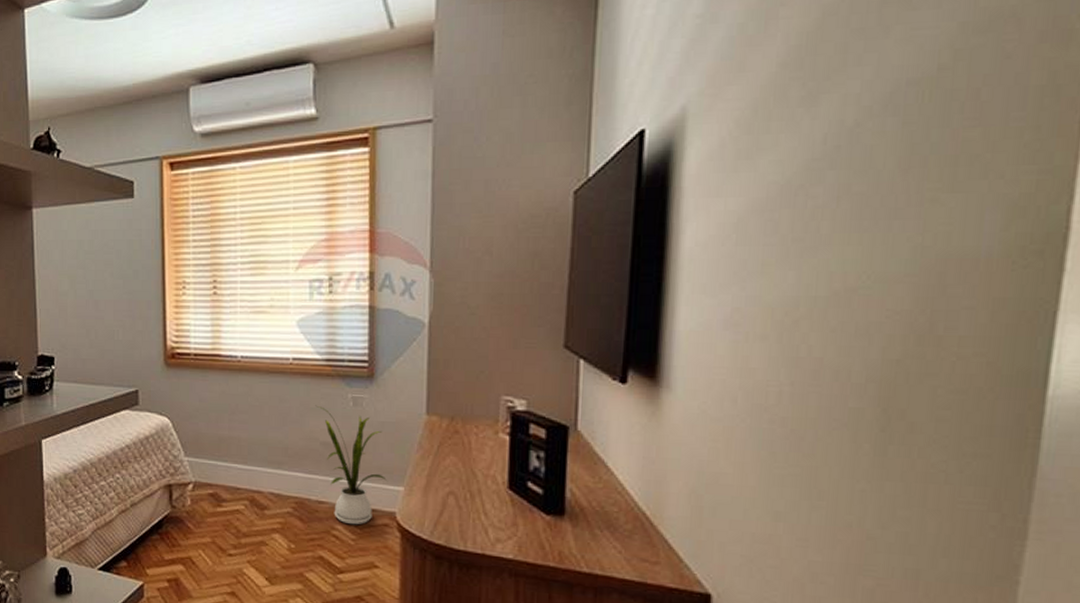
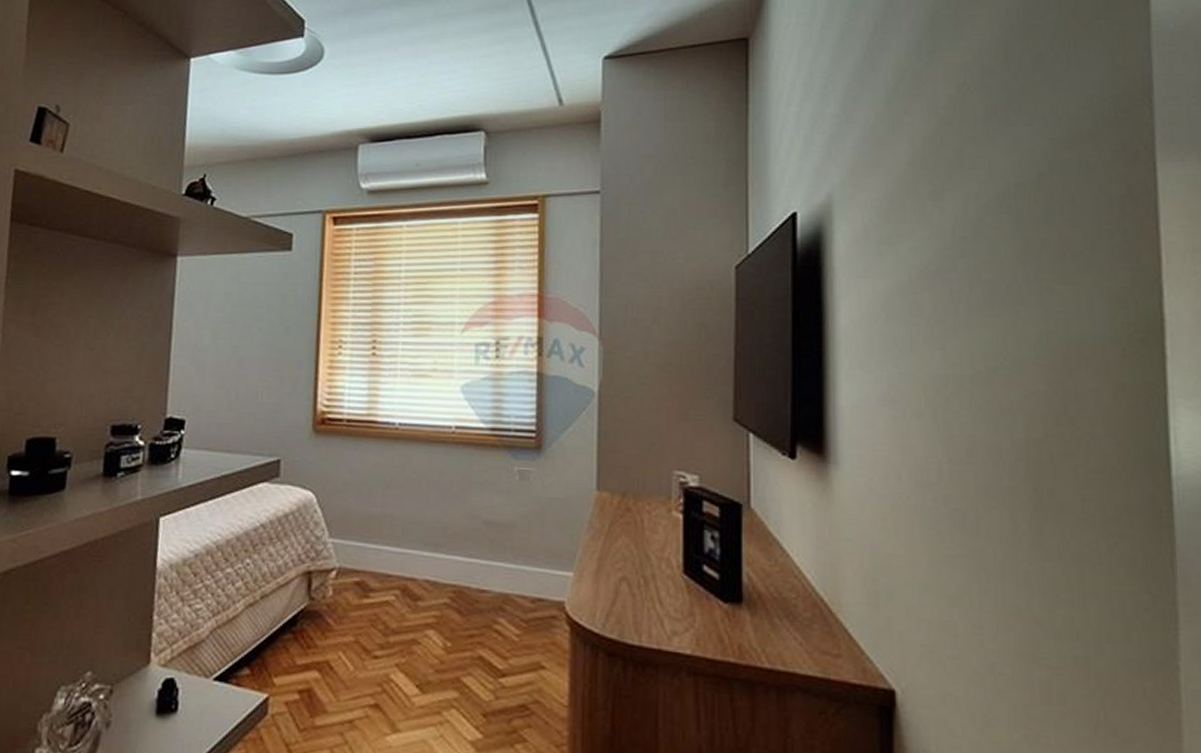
house plant: present [315,405,387,525] -> none [478,478,555,618]

